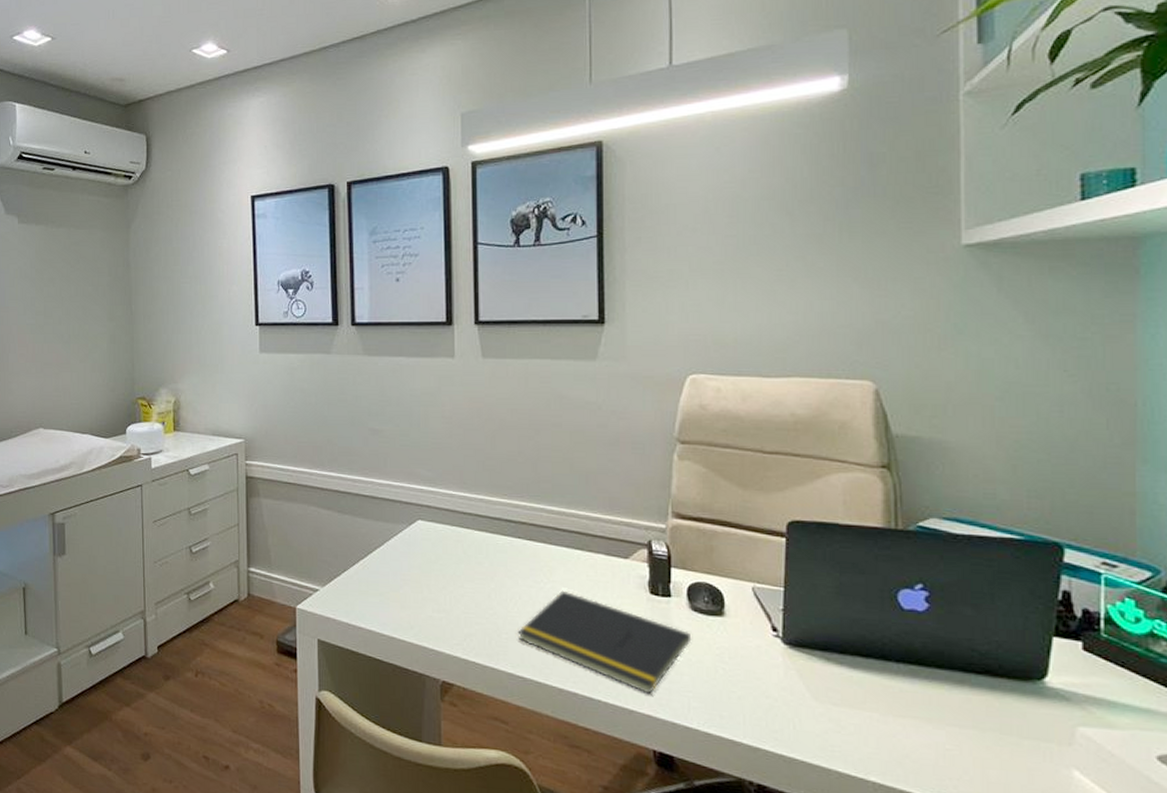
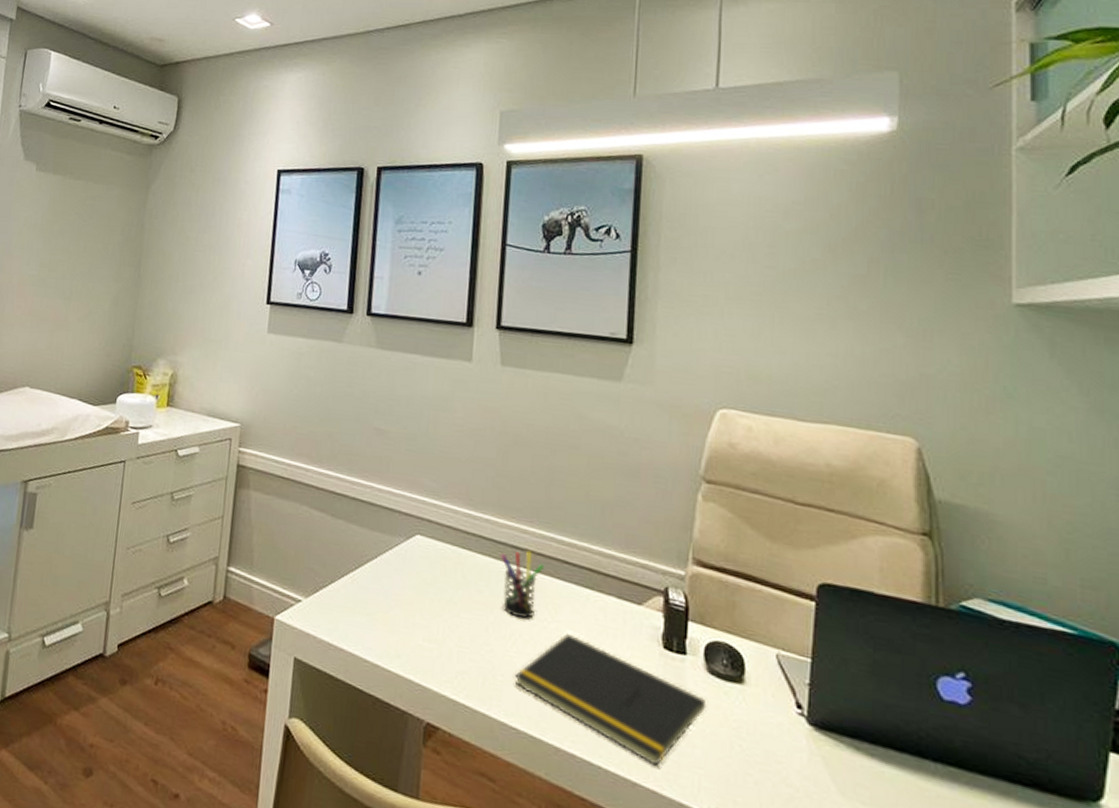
pen holder: none [496,523,538,583] -> present [500,551,545,619]

